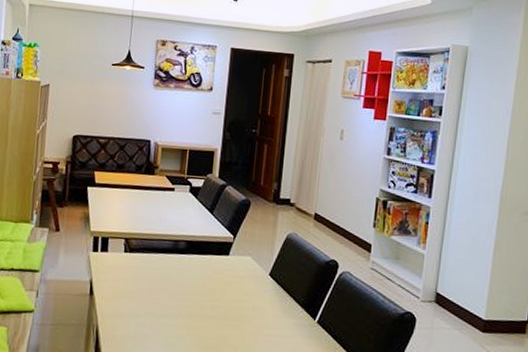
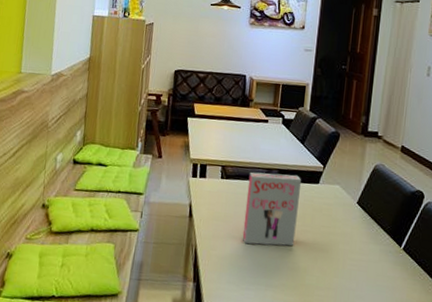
board game: none [147,244,211,323] -> present [242,172,302,246]

